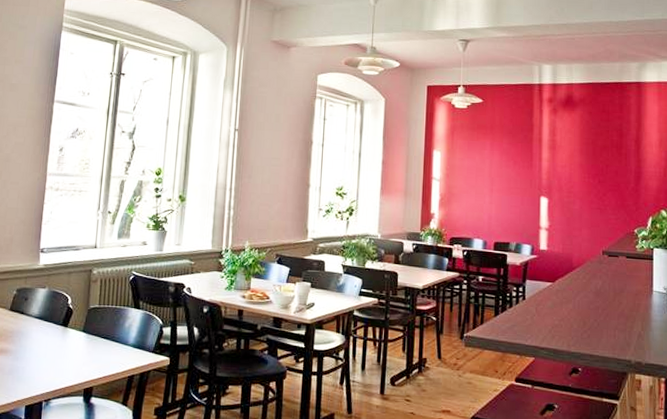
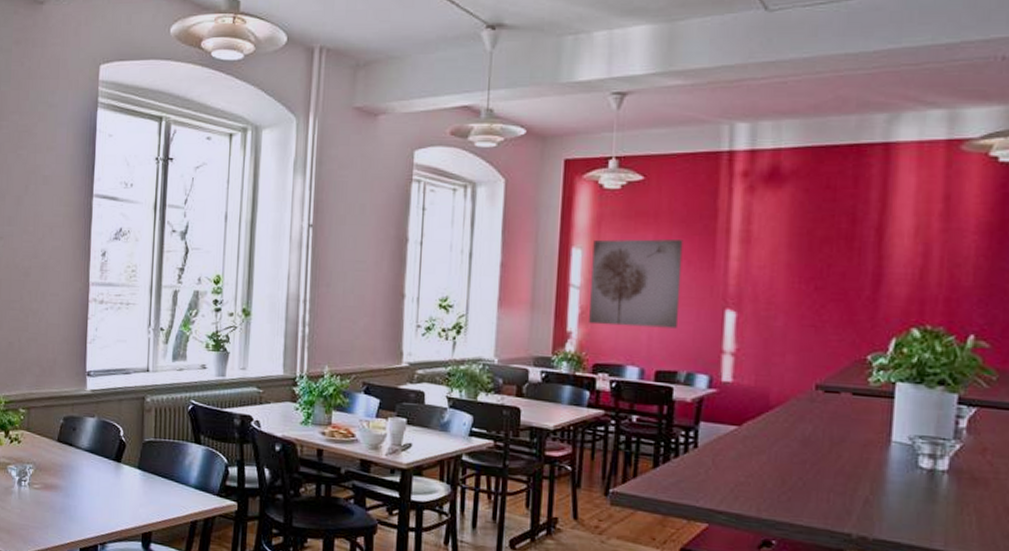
wall art: none [447,145,511,211] -> present [589,239,683,329]

